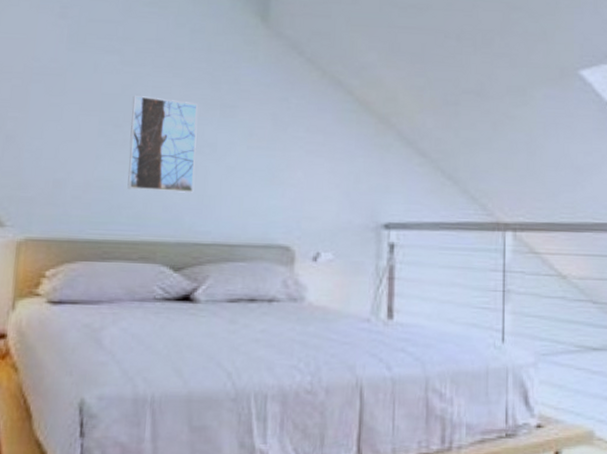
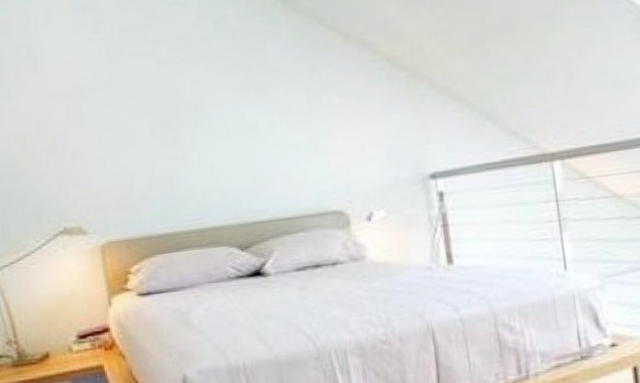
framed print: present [127,96,198,193] -> none [173,90,246,182]

